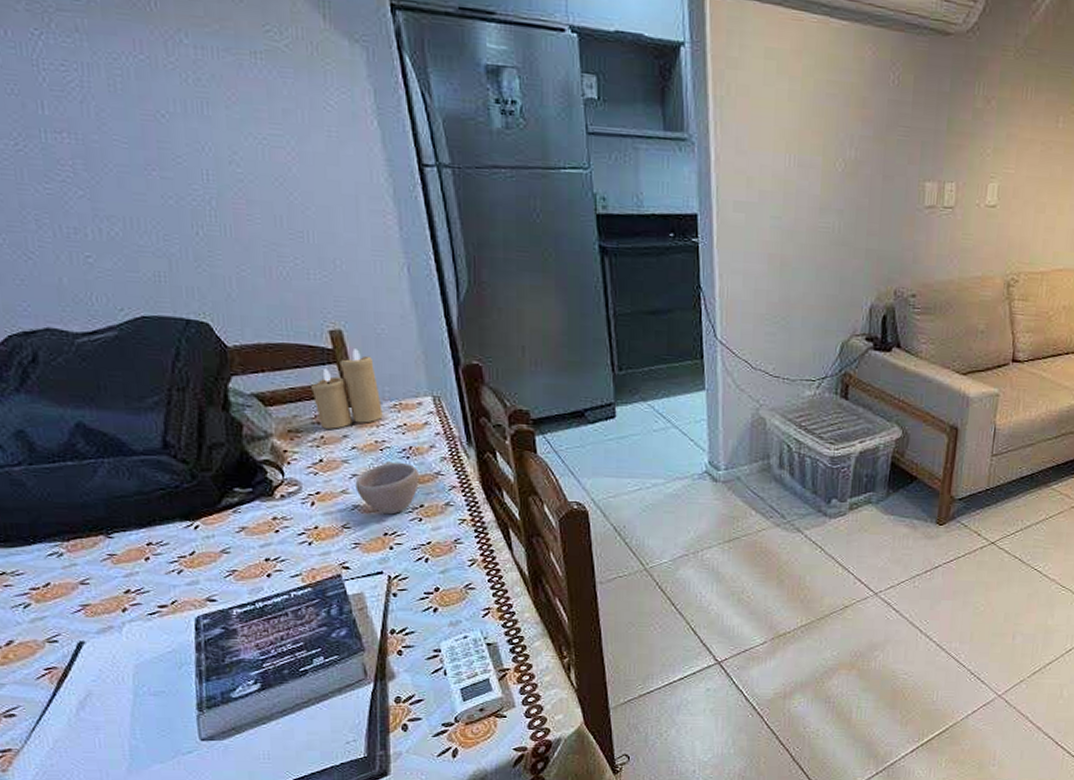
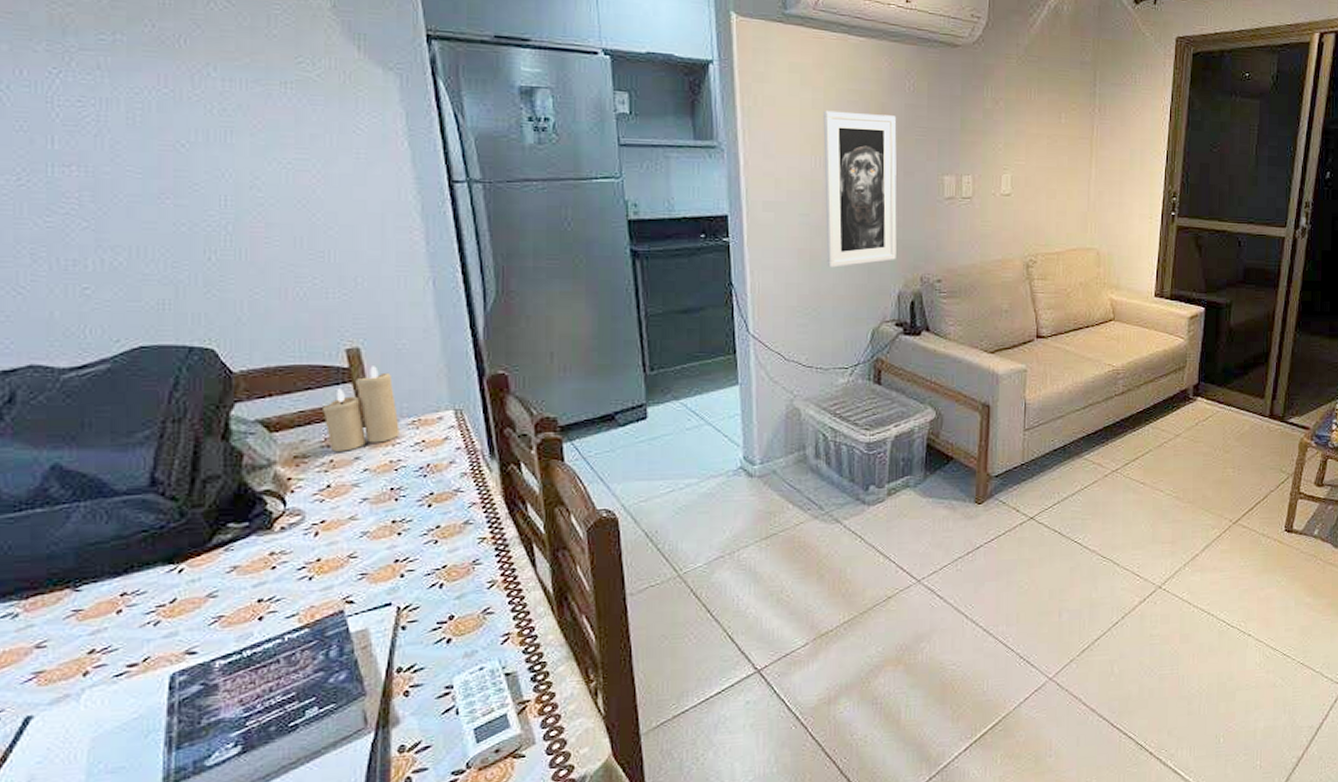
cup: present [355,461,419,515] -> none [365,481,436,539]
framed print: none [797,103,877,276] -> present [823,110,897,268]

